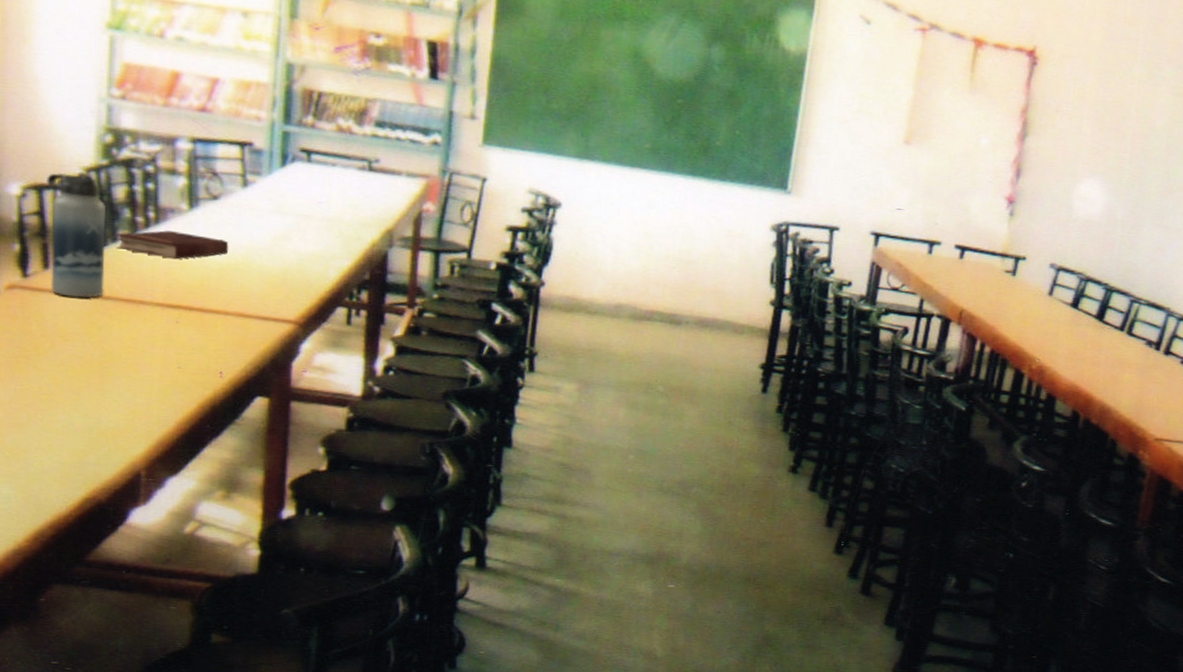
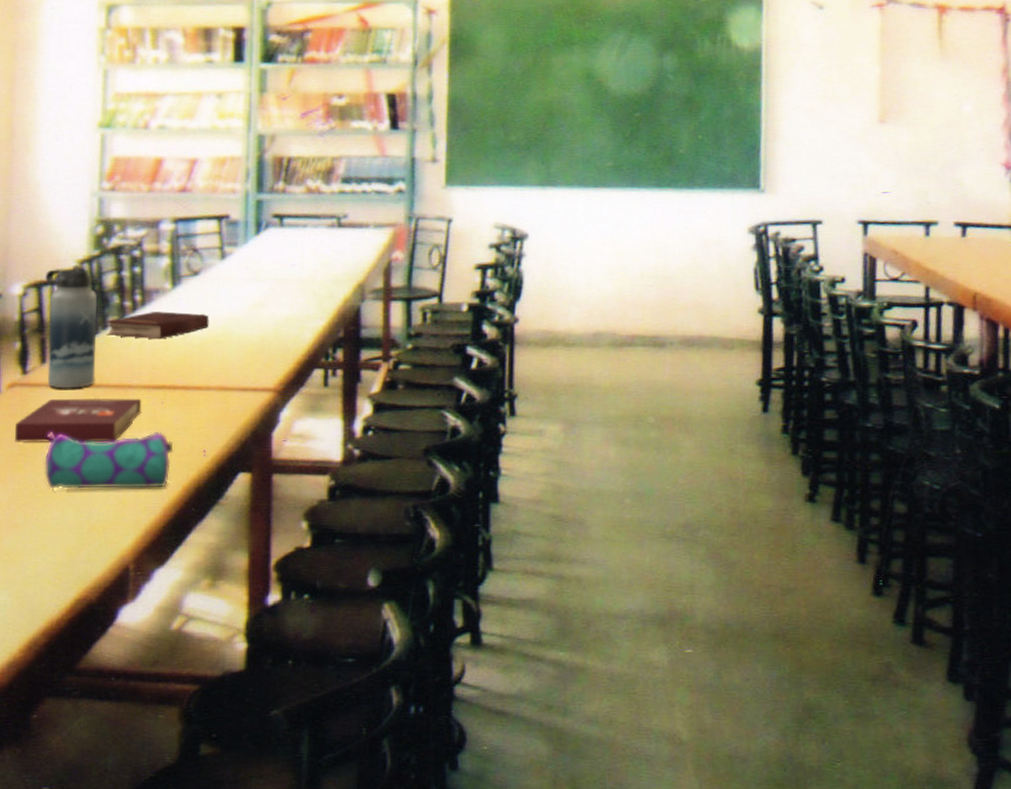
book: none [16,305,155,354] -> present [15,397,142,443]
pencil case: none [48,337,189,403] -> present [44,430,174,489]

